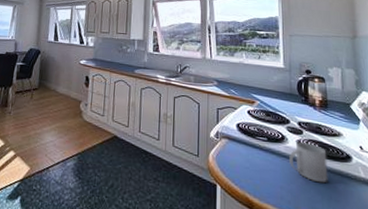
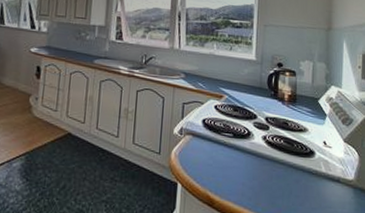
mug: present [289,141,328,183] -> none [253,137,291,179]

